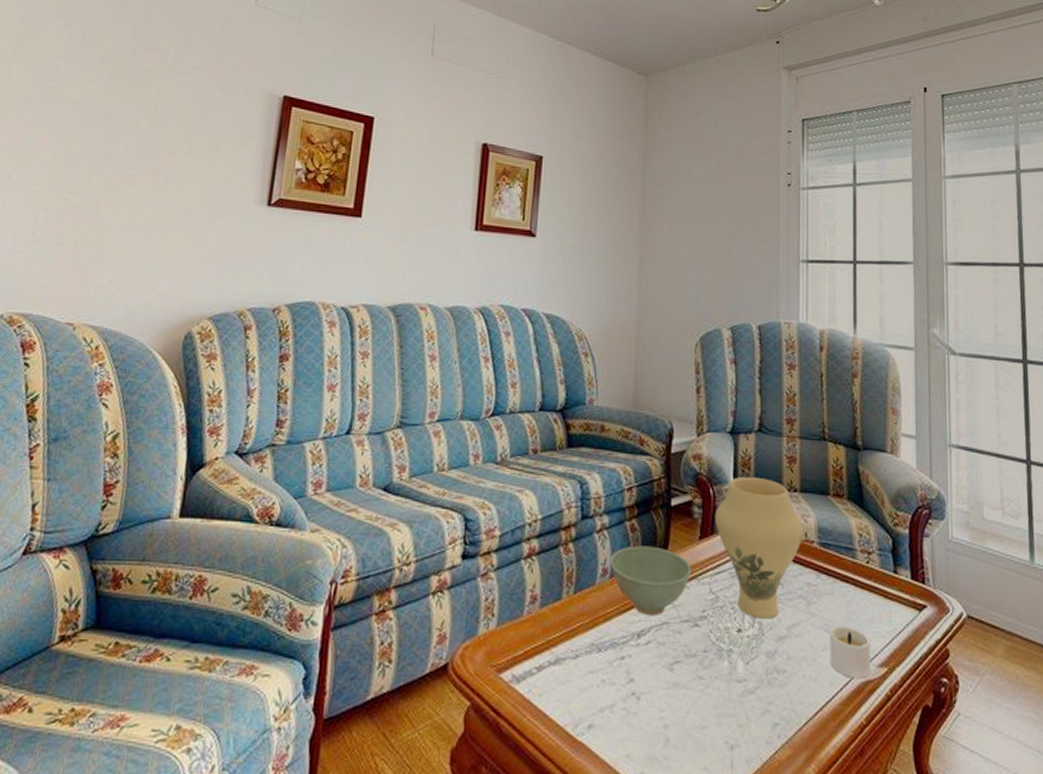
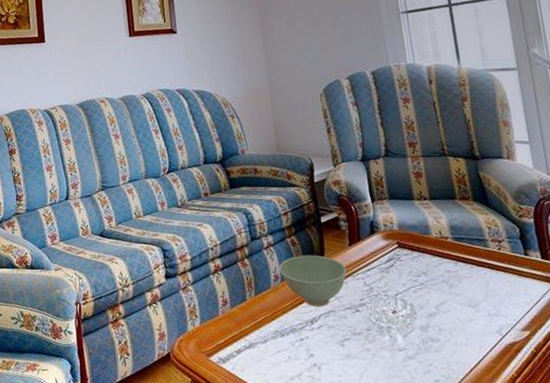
vase: present [714,476,804,619] -> none [358,192,439,302]
candle: present [829,626,871,680] -> none [473,301,516,342]

